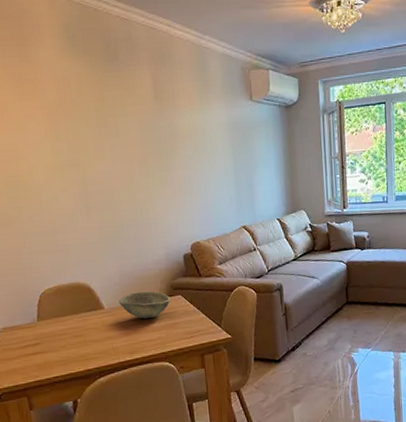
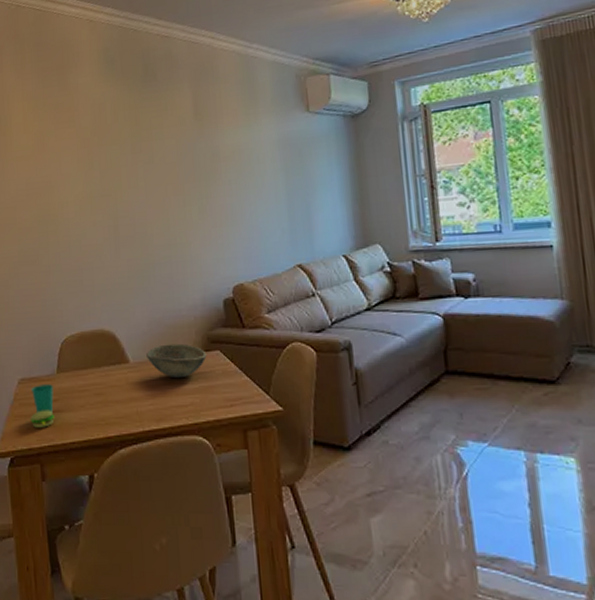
cup: none [14,331,38,368] -> present [30,384,55,428]

